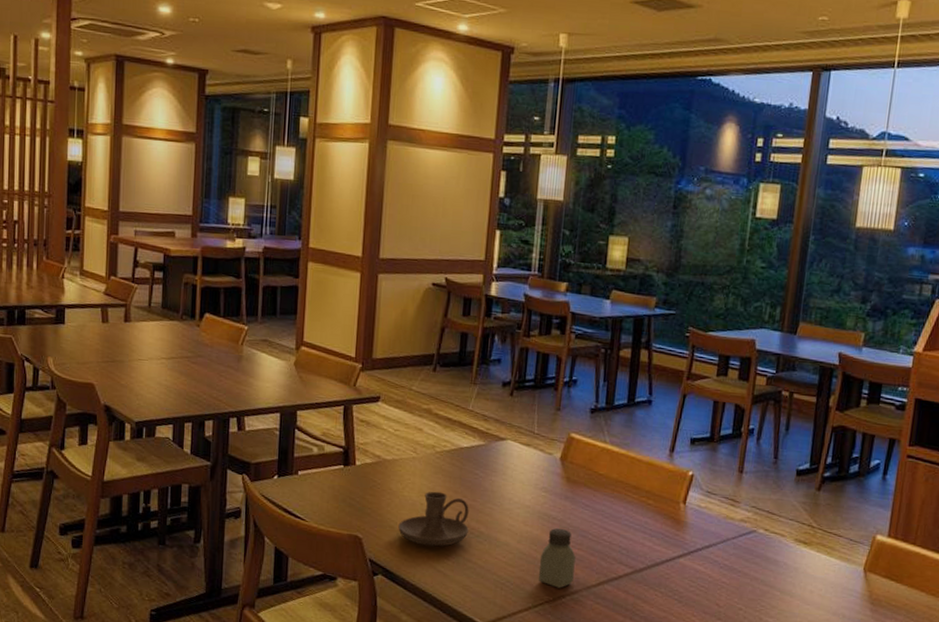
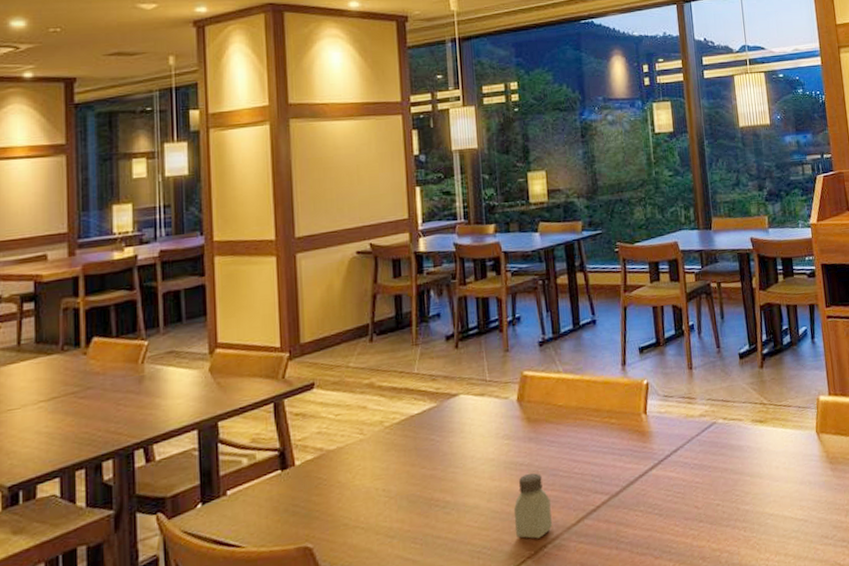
candle holder: present [398,491,469,547] -> none [353,469,433,536]

